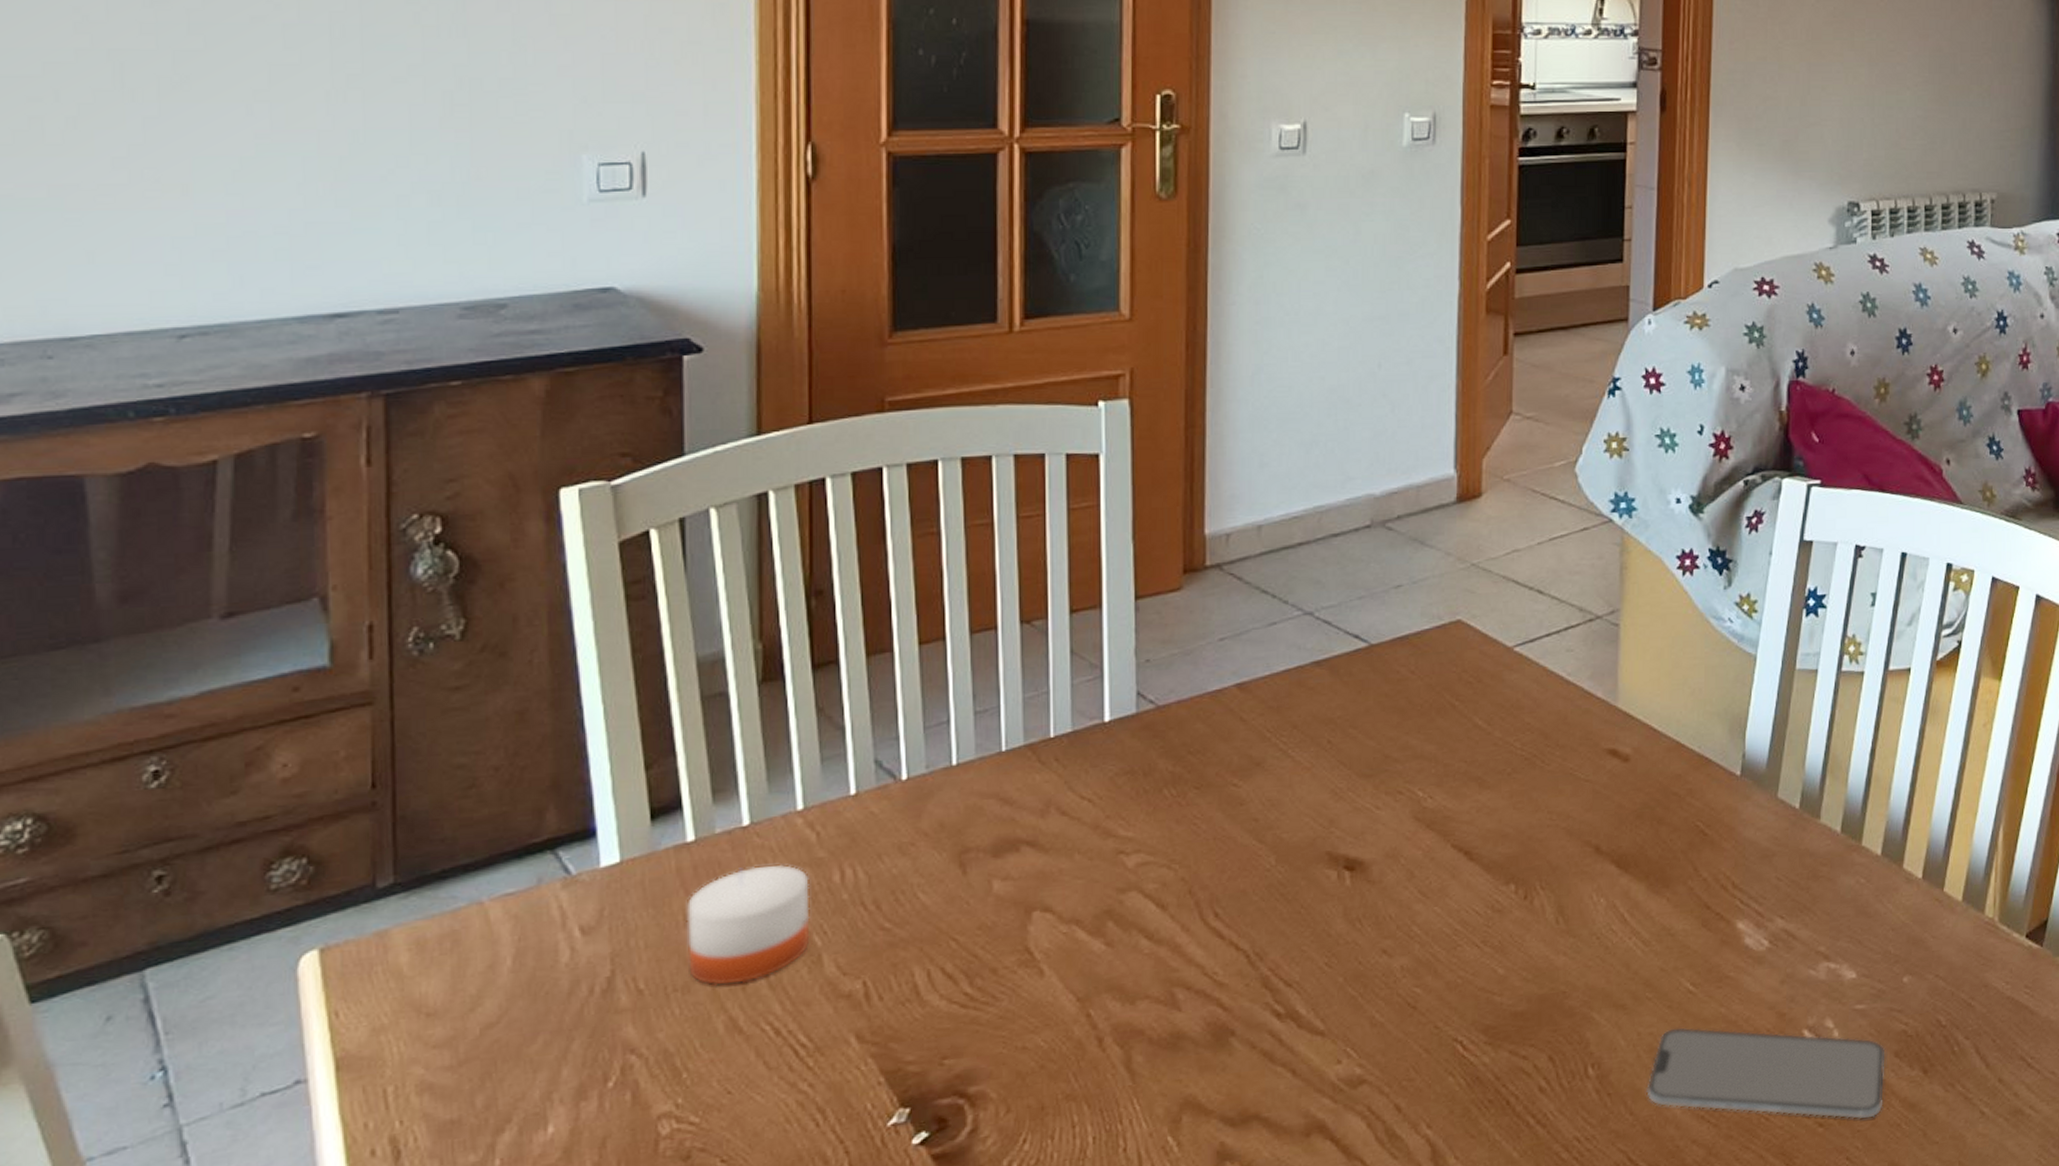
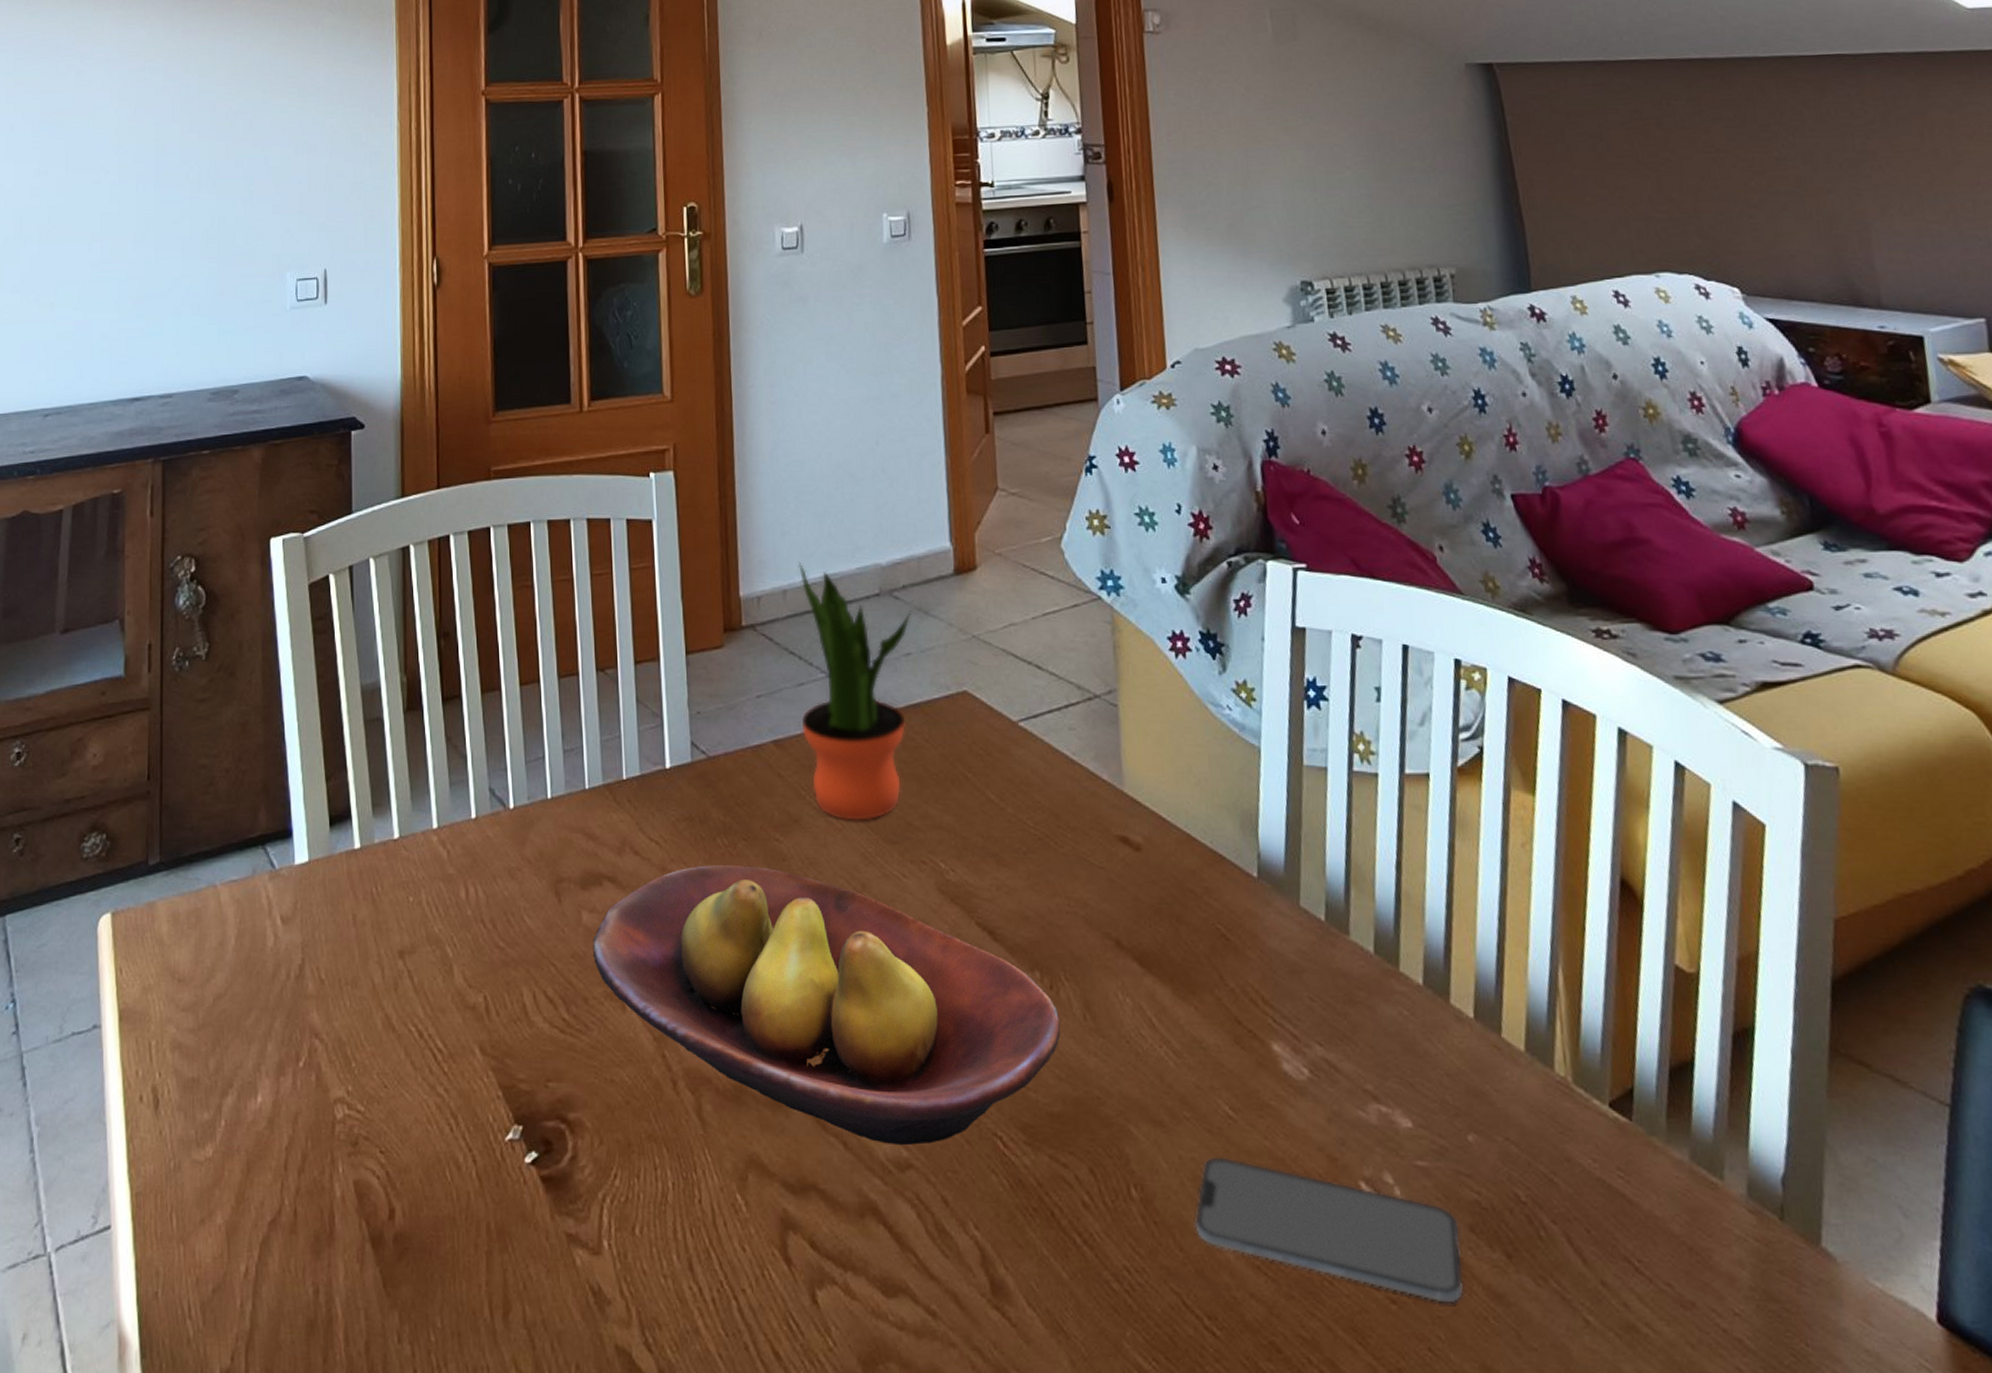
candle: present [687,864,810,986] -> none [355,876,444,984]
fruit bowl: none [1004,814,1532,1065] -> present [592,865,1061,1146]
potted plant: none [1270,495,1406,759] -> present [798,562,912,821]

